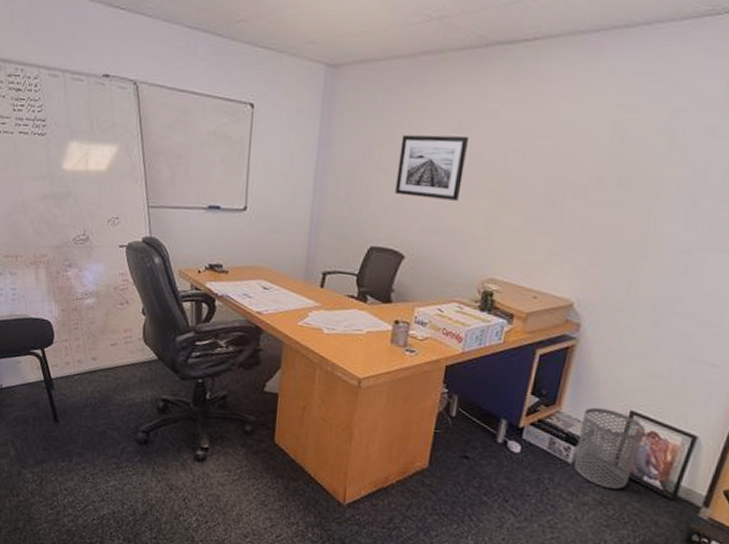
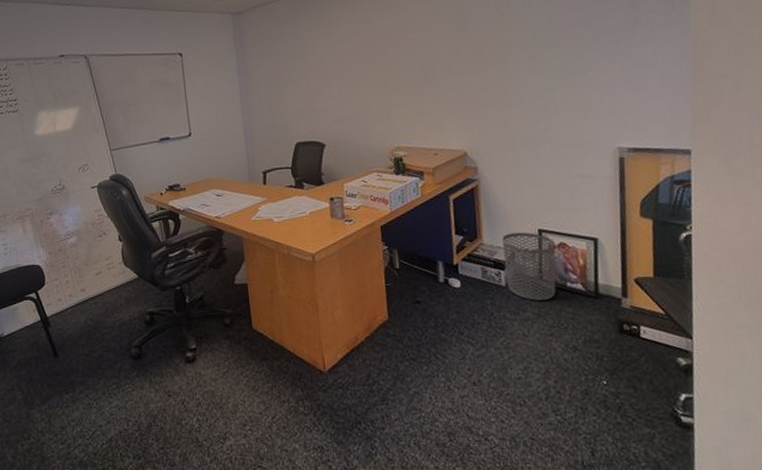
wall art: present [395,134,469,201] -> none [301,43,356,98]

